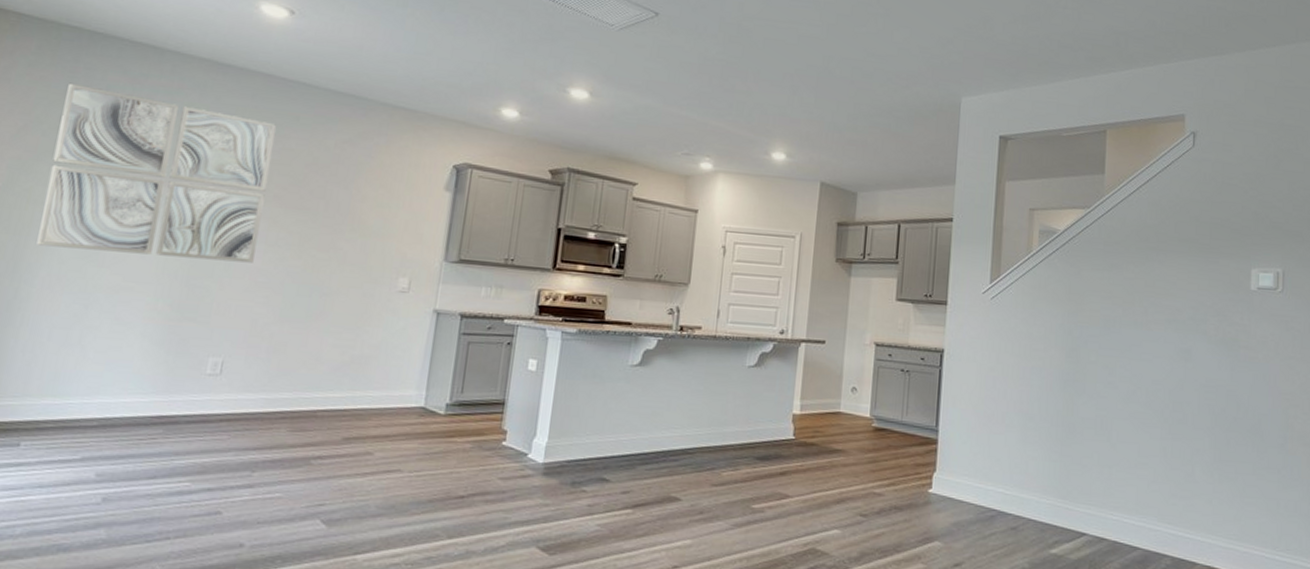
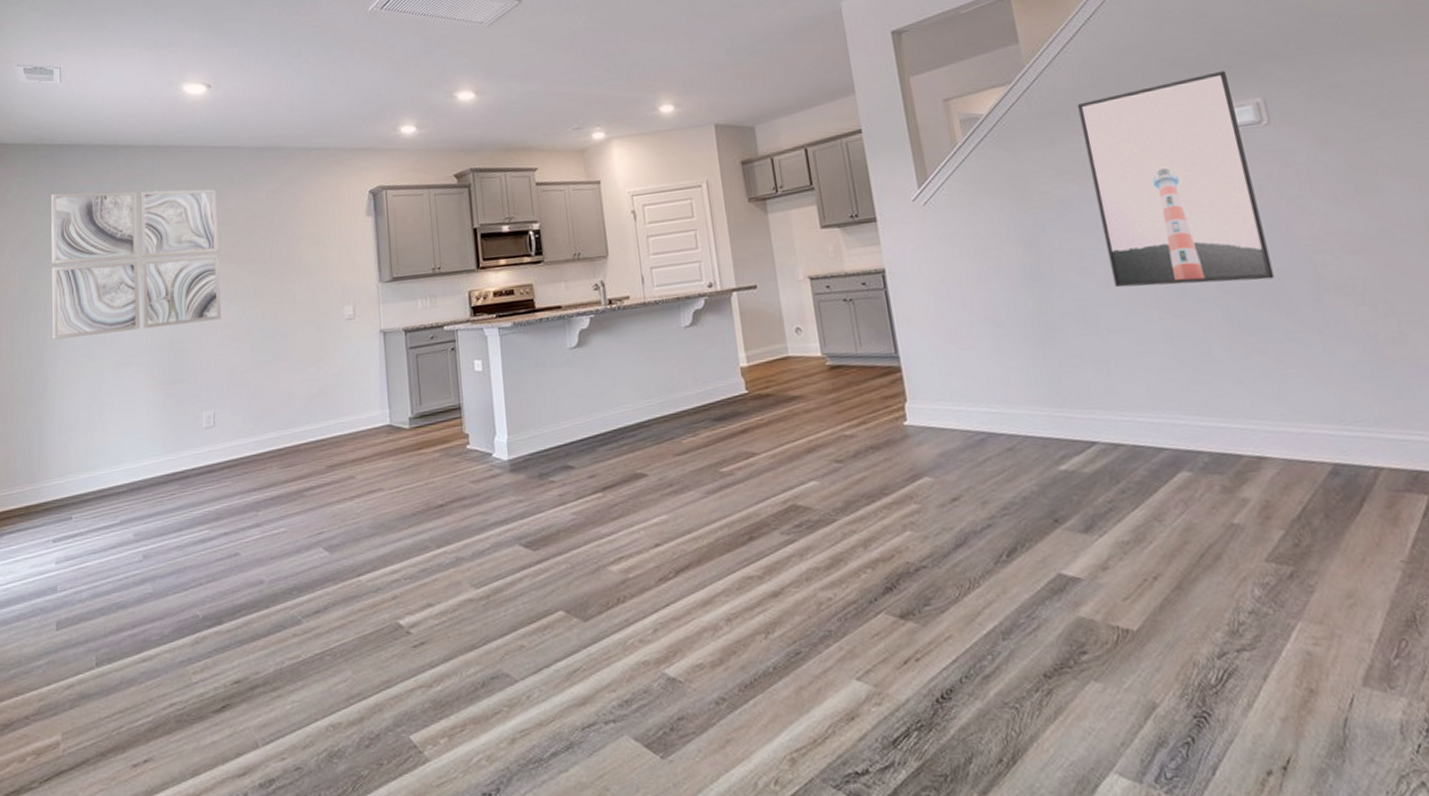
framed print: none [1132,238,1260,421] -> present [1077,70,1275,288]

